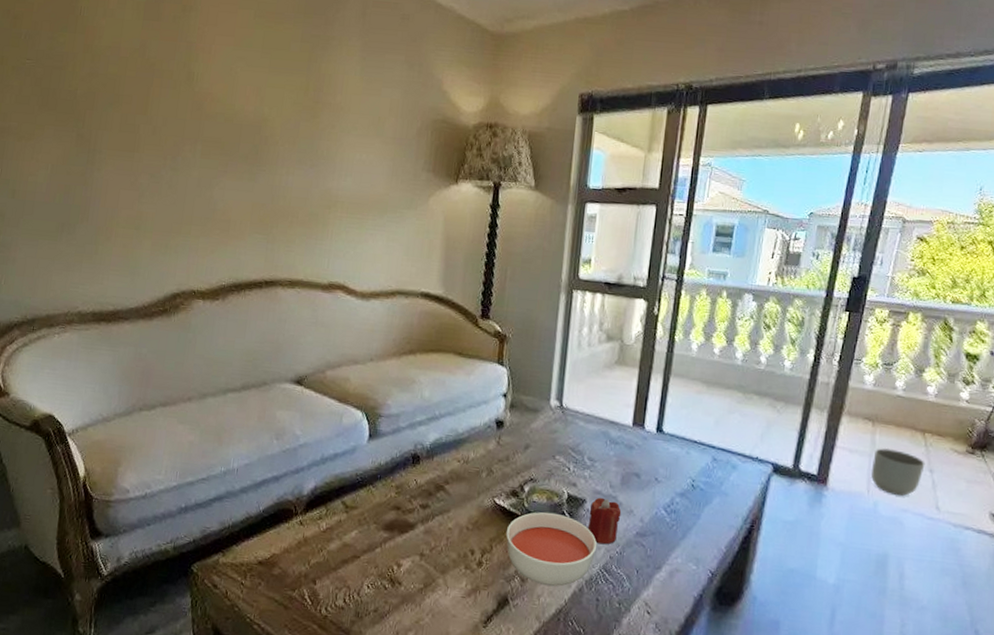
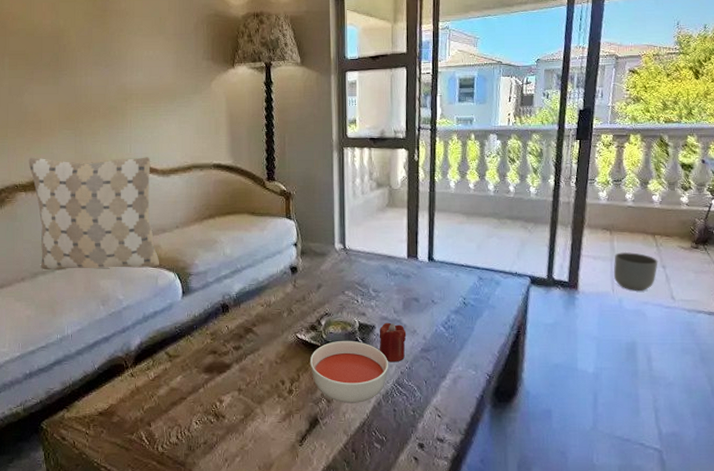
pillow: none [210,261,350,403] -> present [28,157,160,270]

